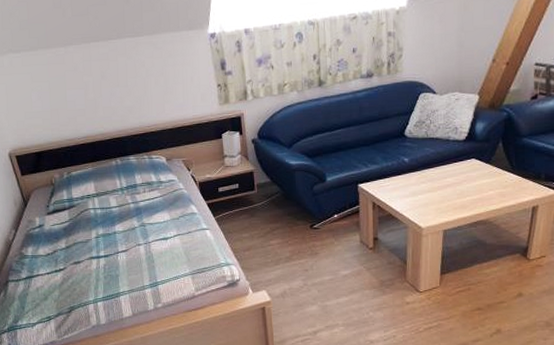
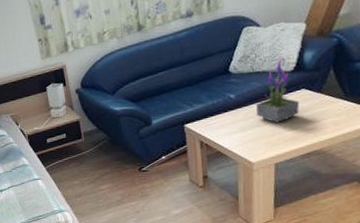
potted plant: none [428,126,469,190] -> present [256,58,299,123]

